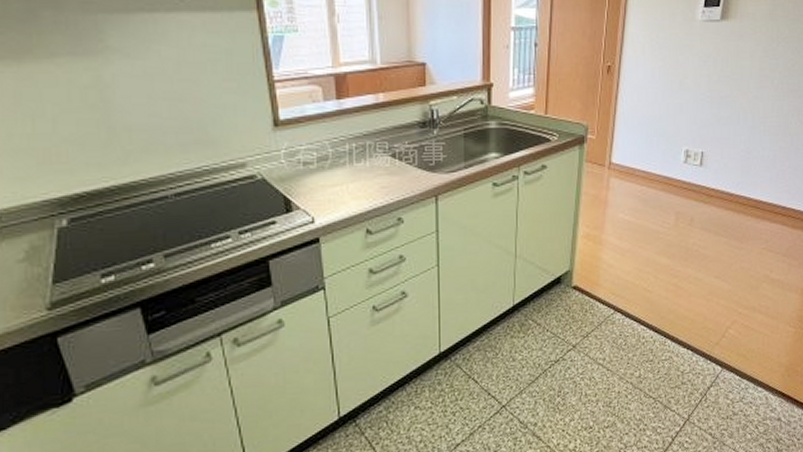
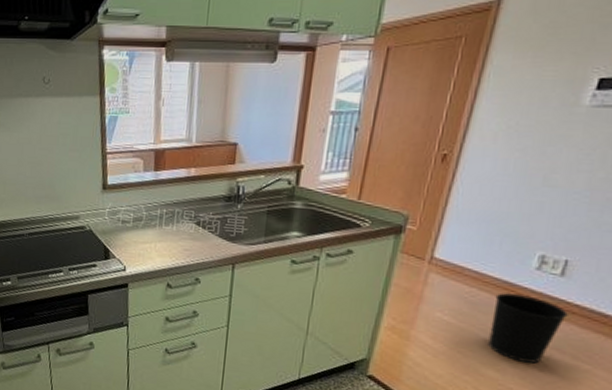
wastebasket: none [659,186,708,246] -> present [488,293,568,364]

